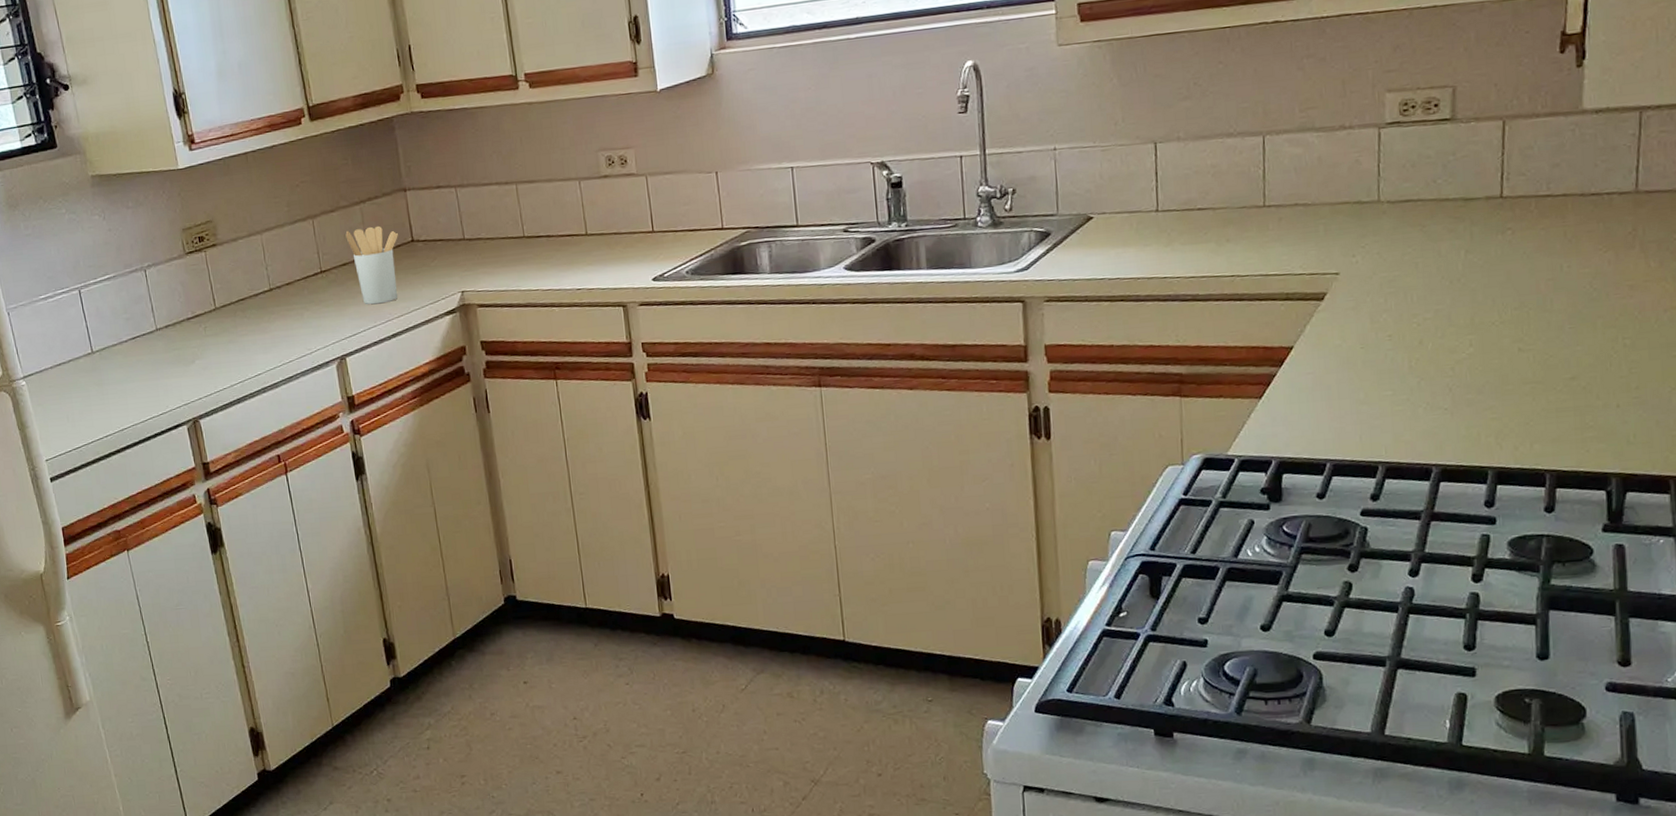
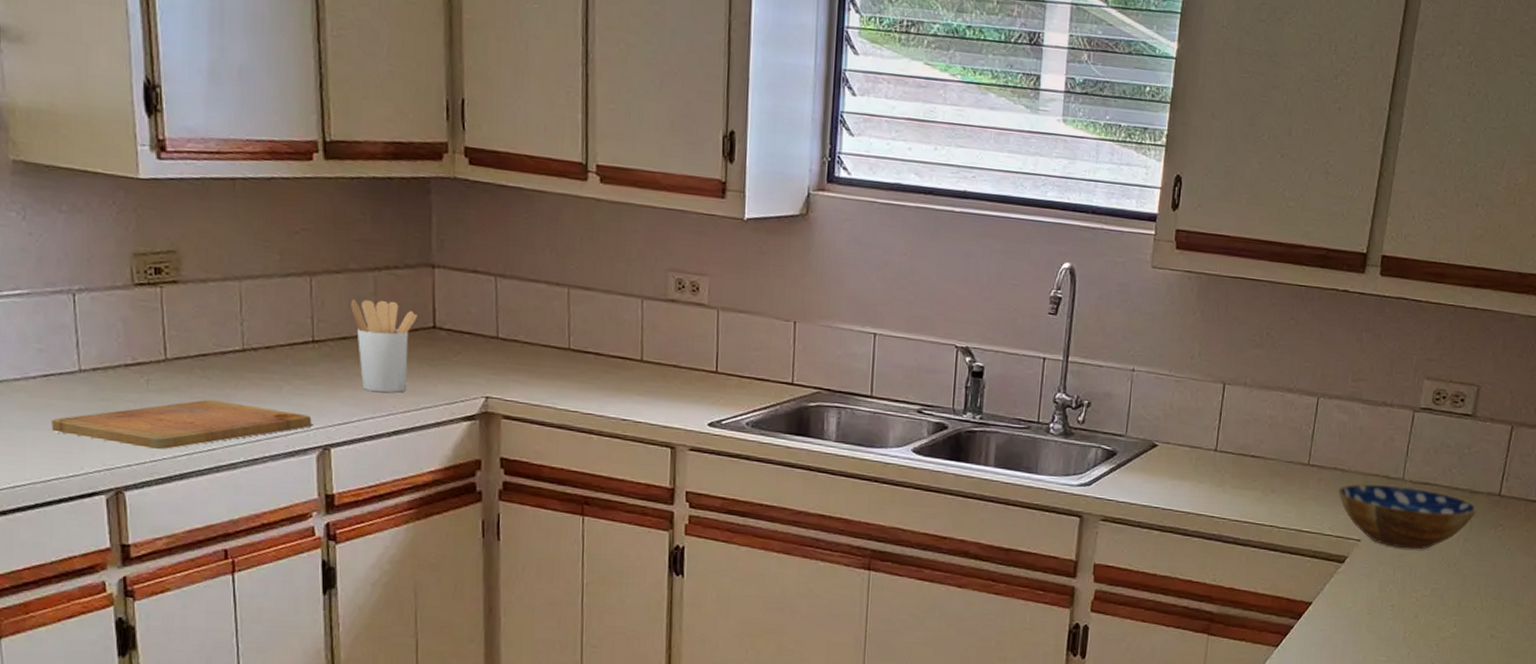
cutting board: none [142,333,329,383] -> present [51,400,312,450]
bowl: none [1304,207,1478,274] -> present [1338,484,1479,550]

